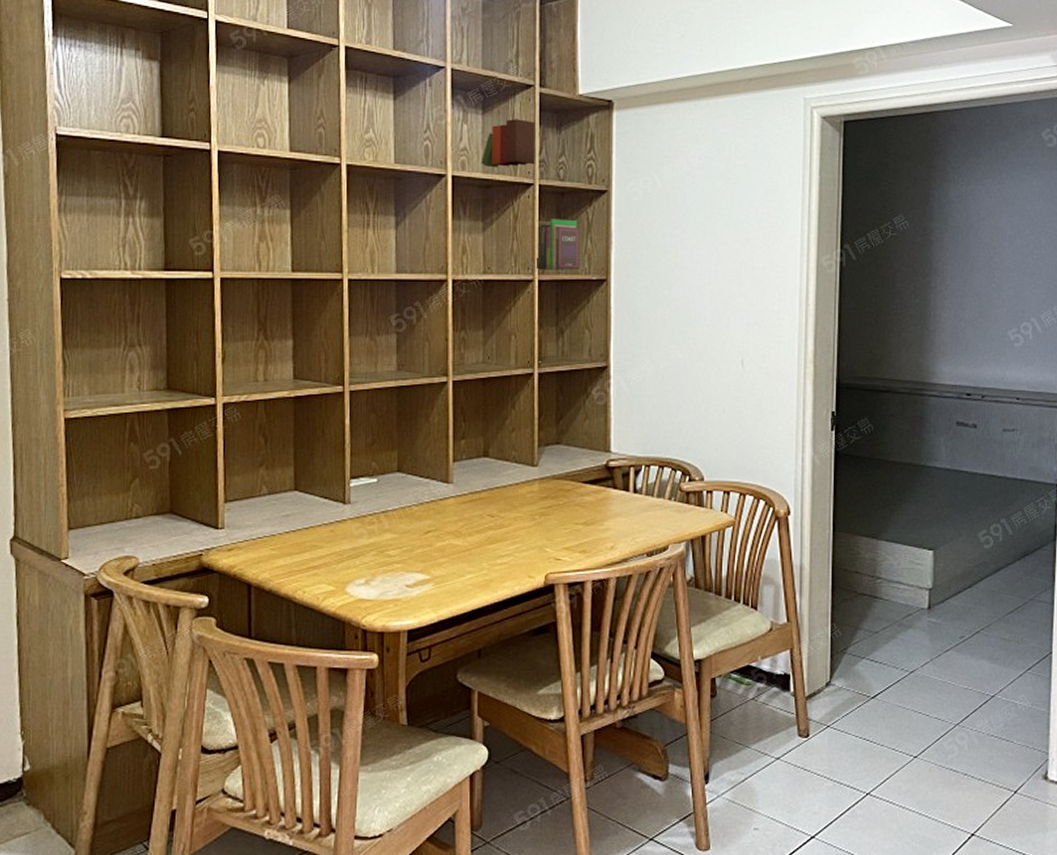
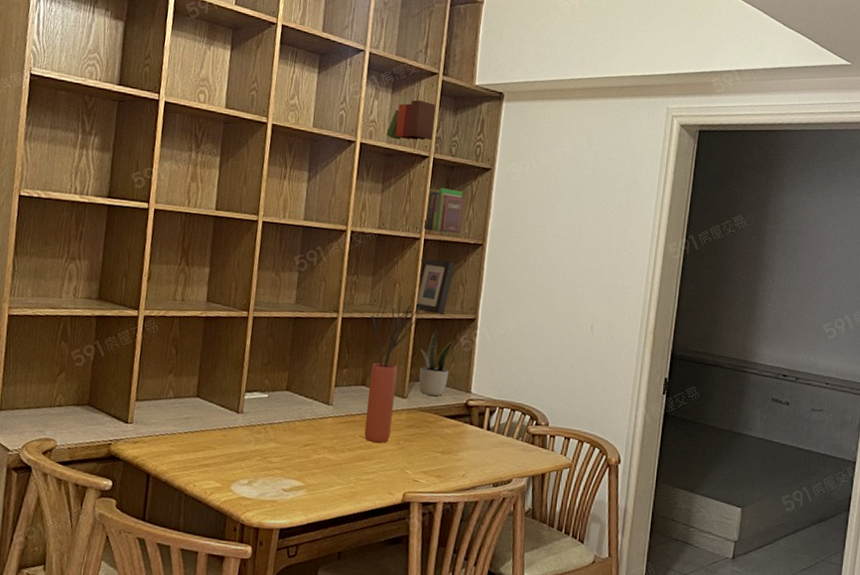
vase: none [486,349,543,520] -> present [364,296,421,443]
picture frame: none [529,303,577,365] -> present [409,258,456,314]
potted plant: none [544,382,585,460] -> present [417,328,454,396]

